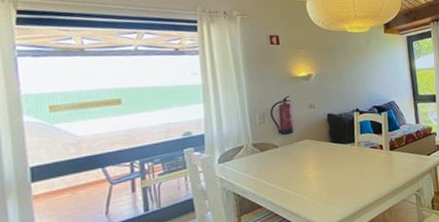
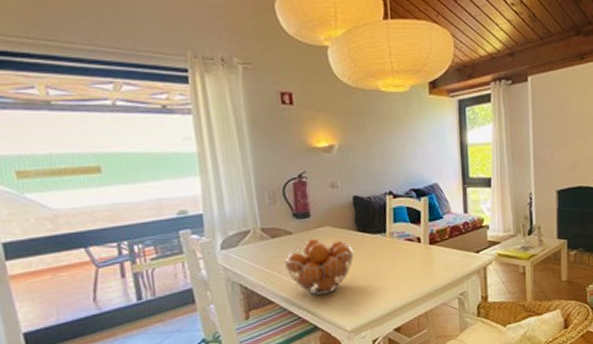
fruit basket: none [271,149,329,199] -> present [284,238,354,295]

